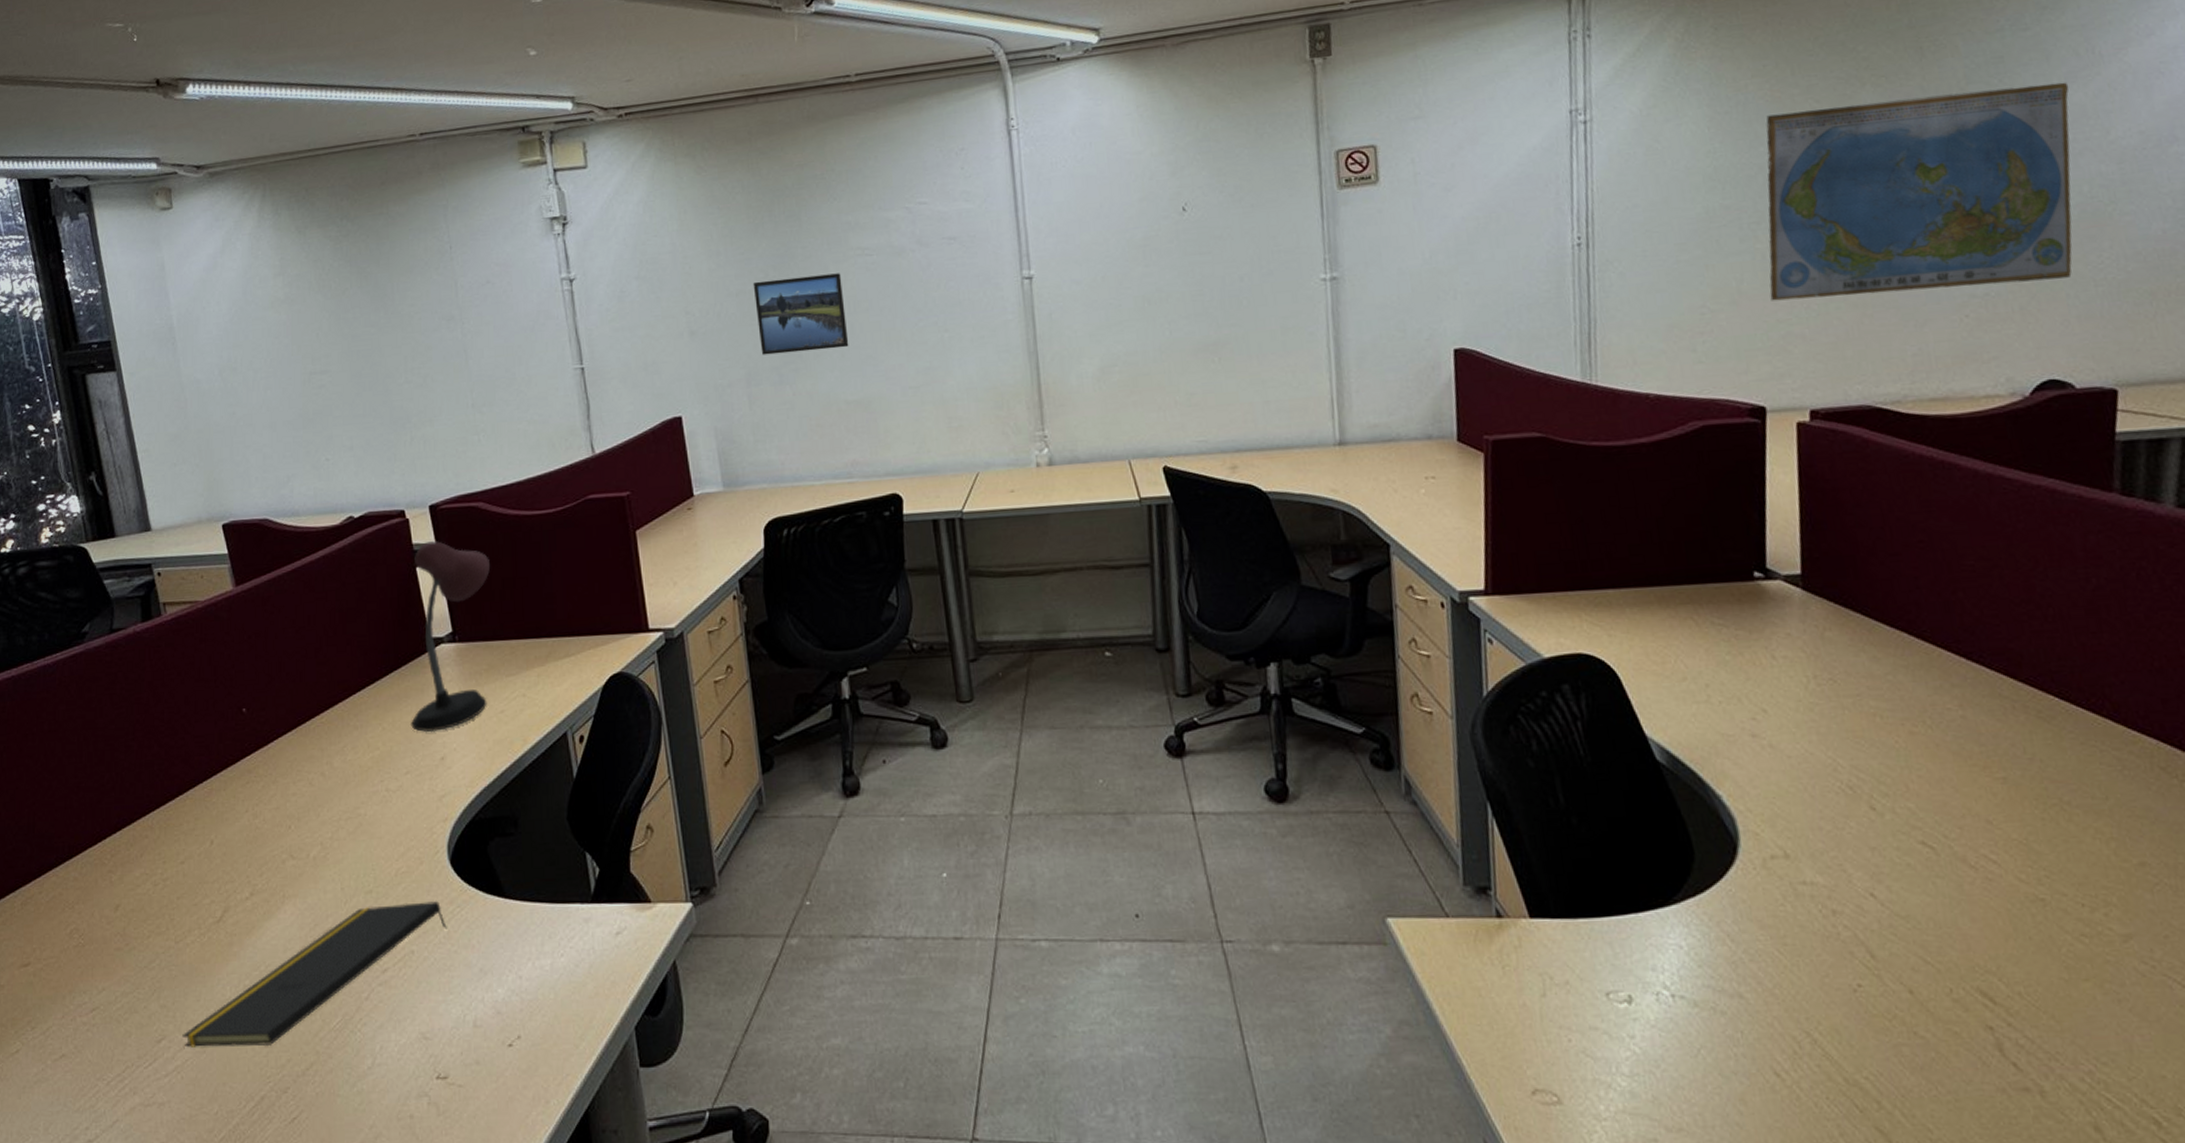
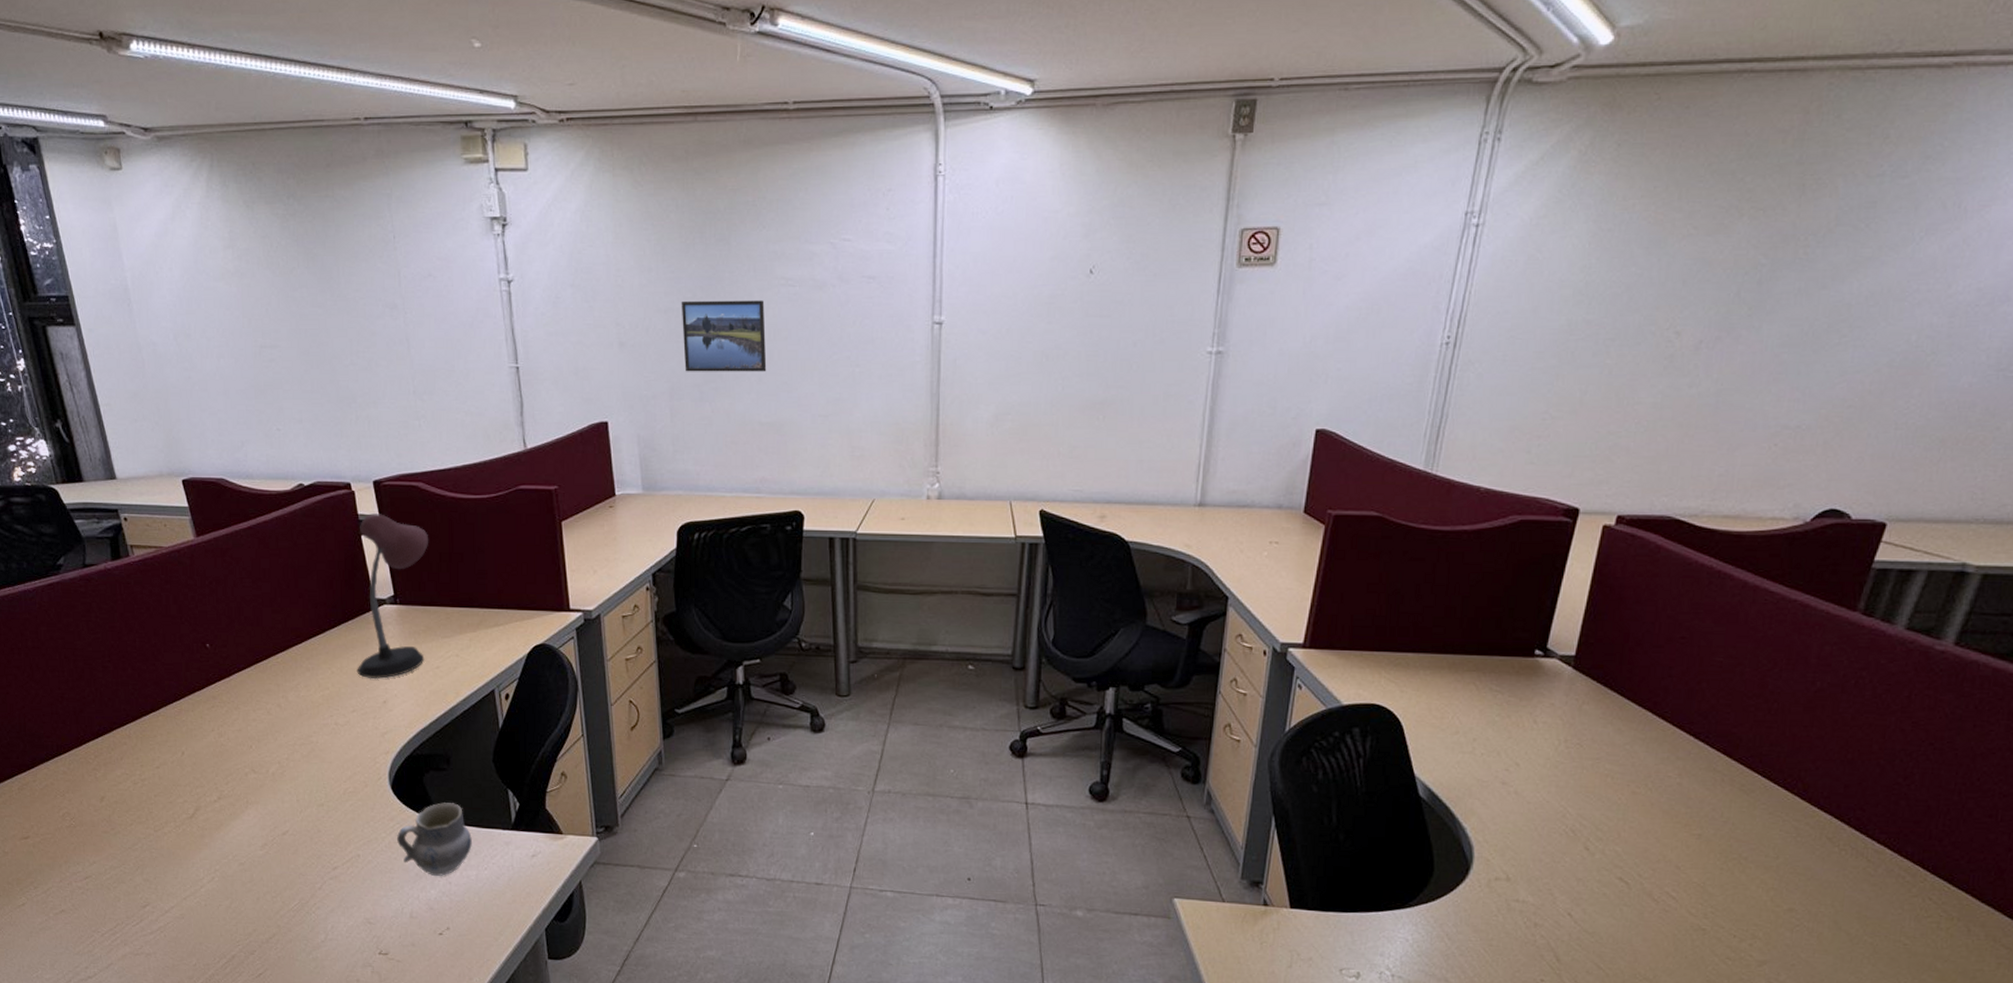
notepad: present [182,900,447,1047] -> none [164,816,388,918]
cup: none [458,875,545,970] -> present [397,802,472,876]
world map: present [1765,82,2072,301] -> none [1607,233,1928,419]

